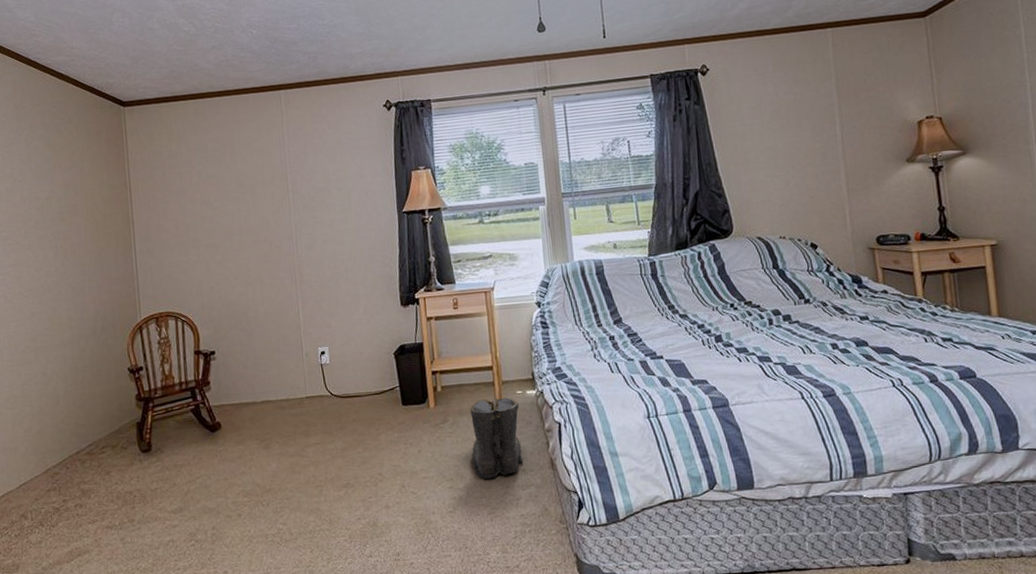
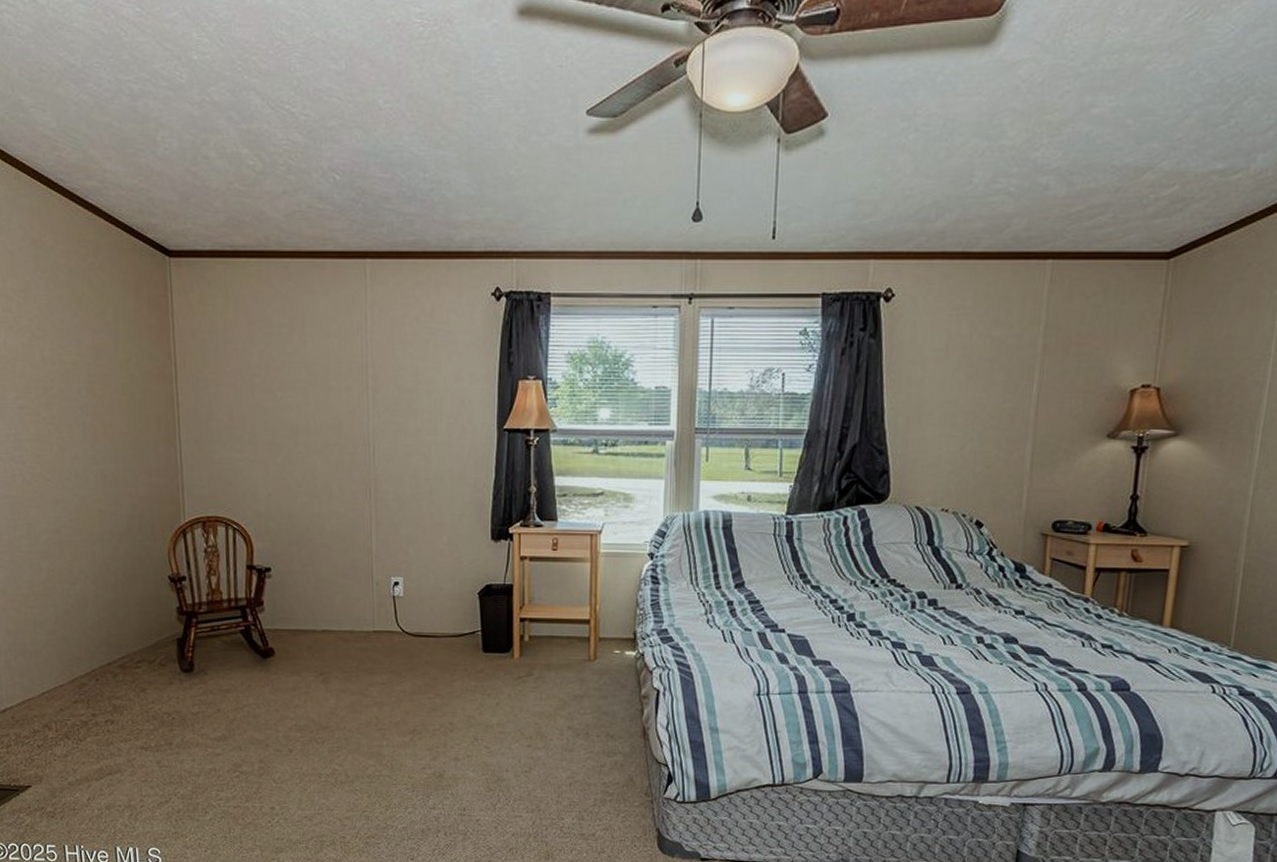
boots: present [469,397,523,479] -> none [555,655,615,741]

